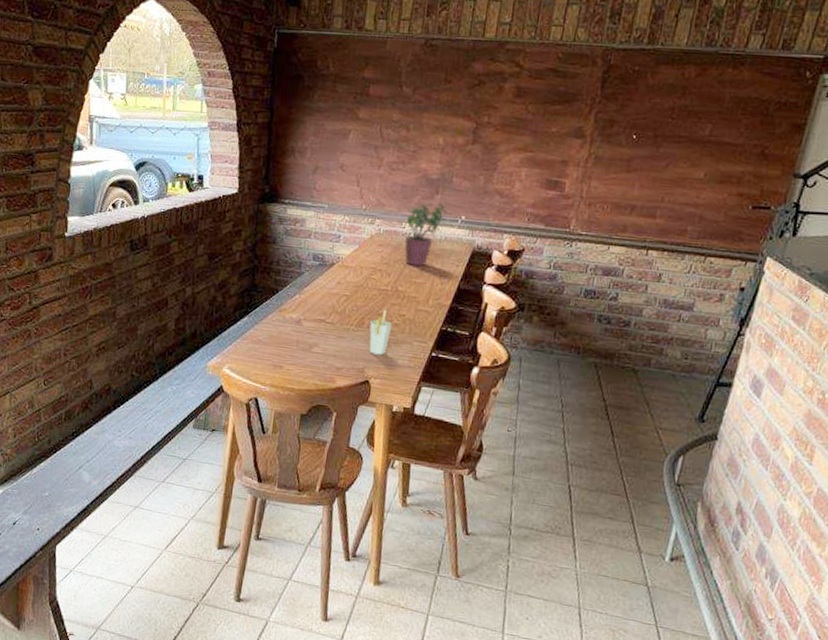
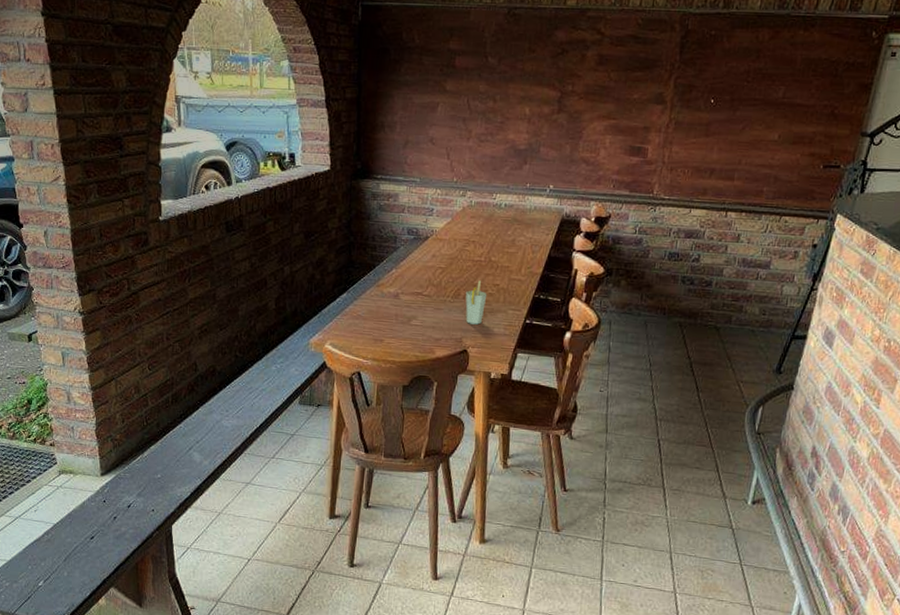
potted plant: present [404,202,447,267] -> none [496,172,536,237]

